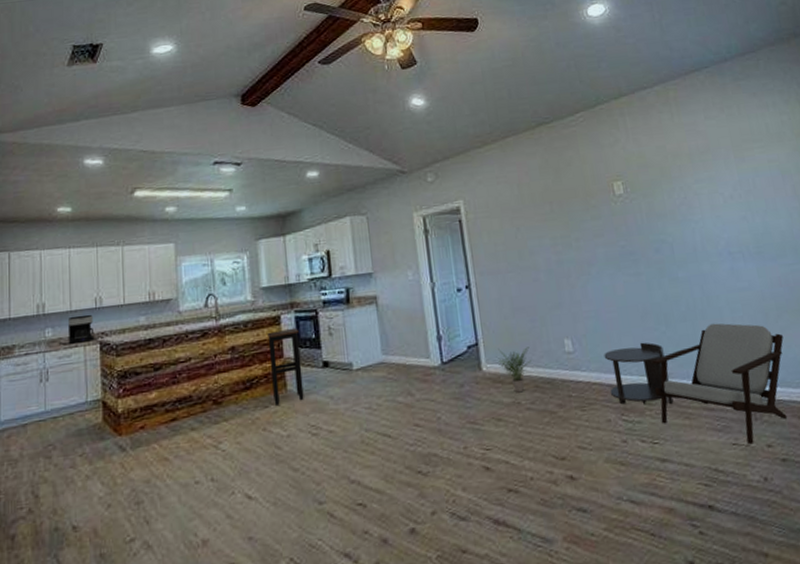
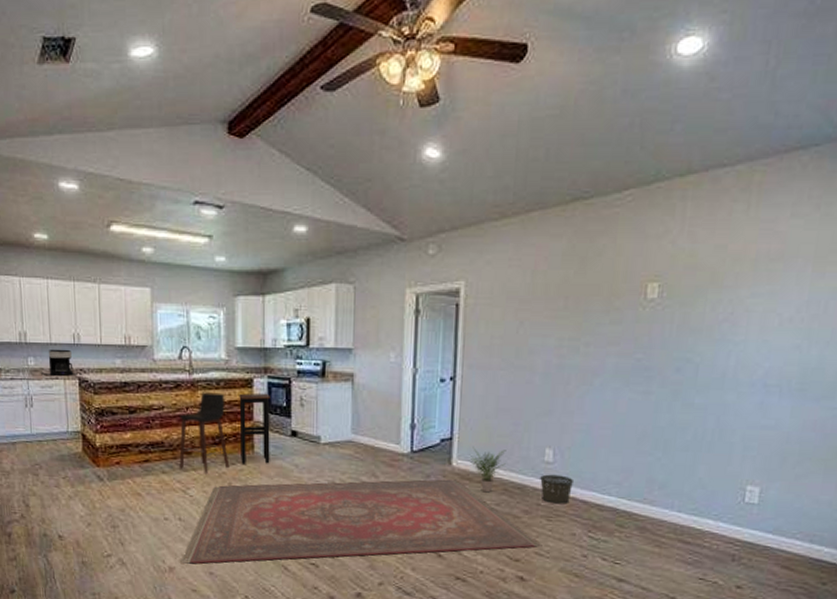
bar stool: none [208,334,263,424] -> present [179,392,230,475]
area rug: none [215,384,583,533] -> present [180,479,543,564]
basket: none [565,362,597,393] -> present [540,474,575,504]
side table: present [604,342,674,405] -> none [581,465,653,531]
armchair: present [651,323,788,445] -> none [629,458,795,583]

